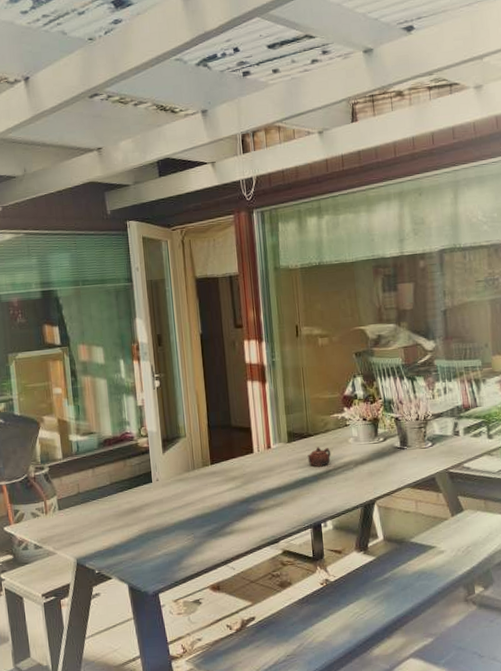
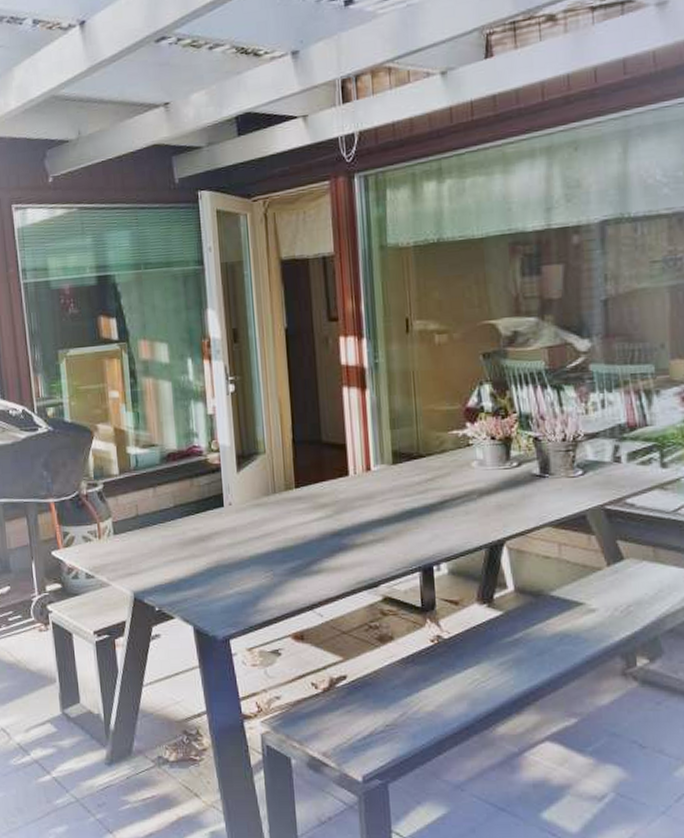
teapot: present [307,446,331,467] -> none [417,470,448,496]

